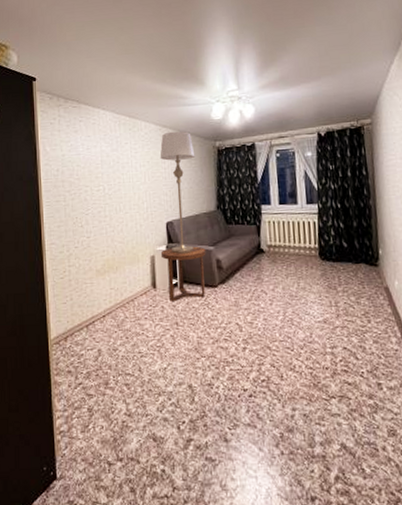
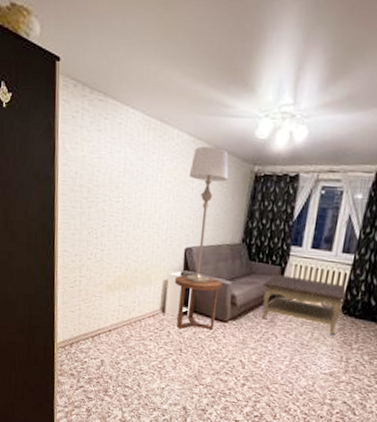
coffee table: none [243,232,321,281] -> present [261,274,346,335]

